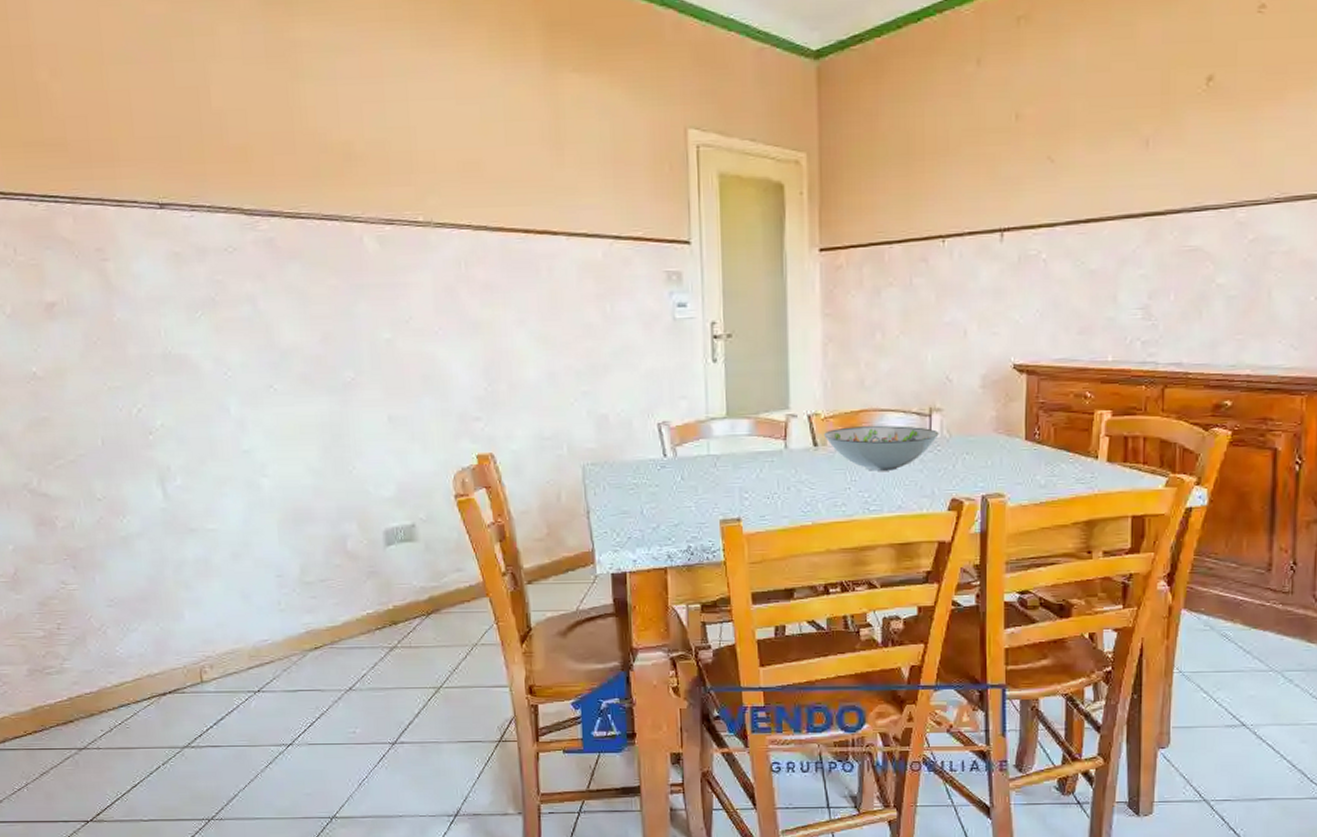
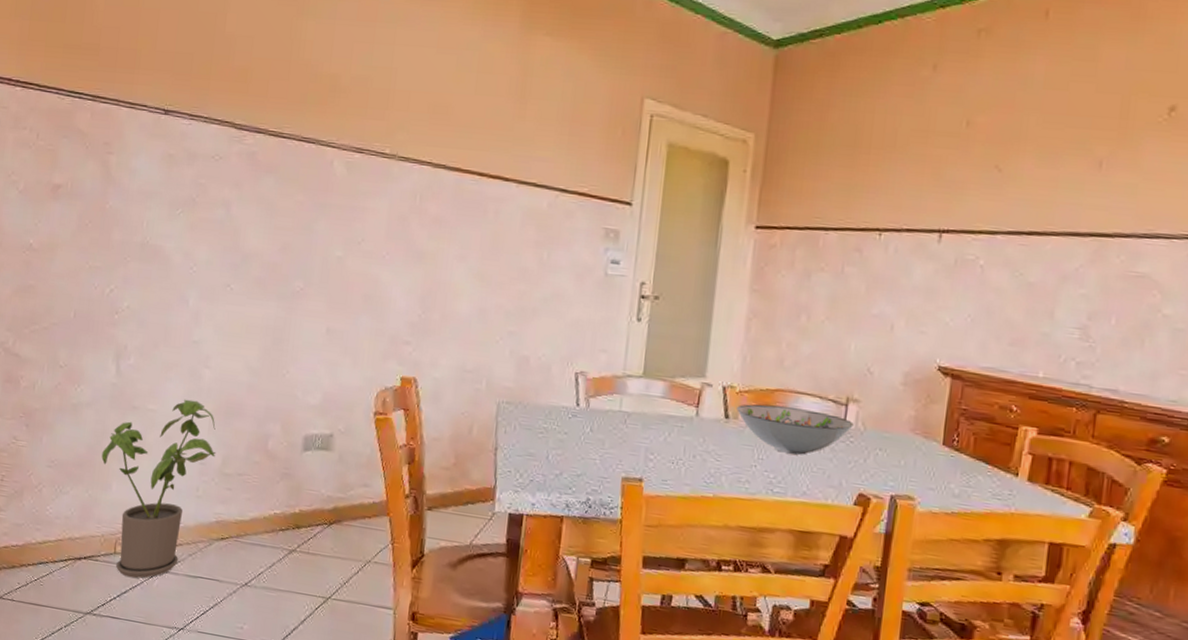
house plant: none [165,512,293,703] -> present [101,399,217,578]

